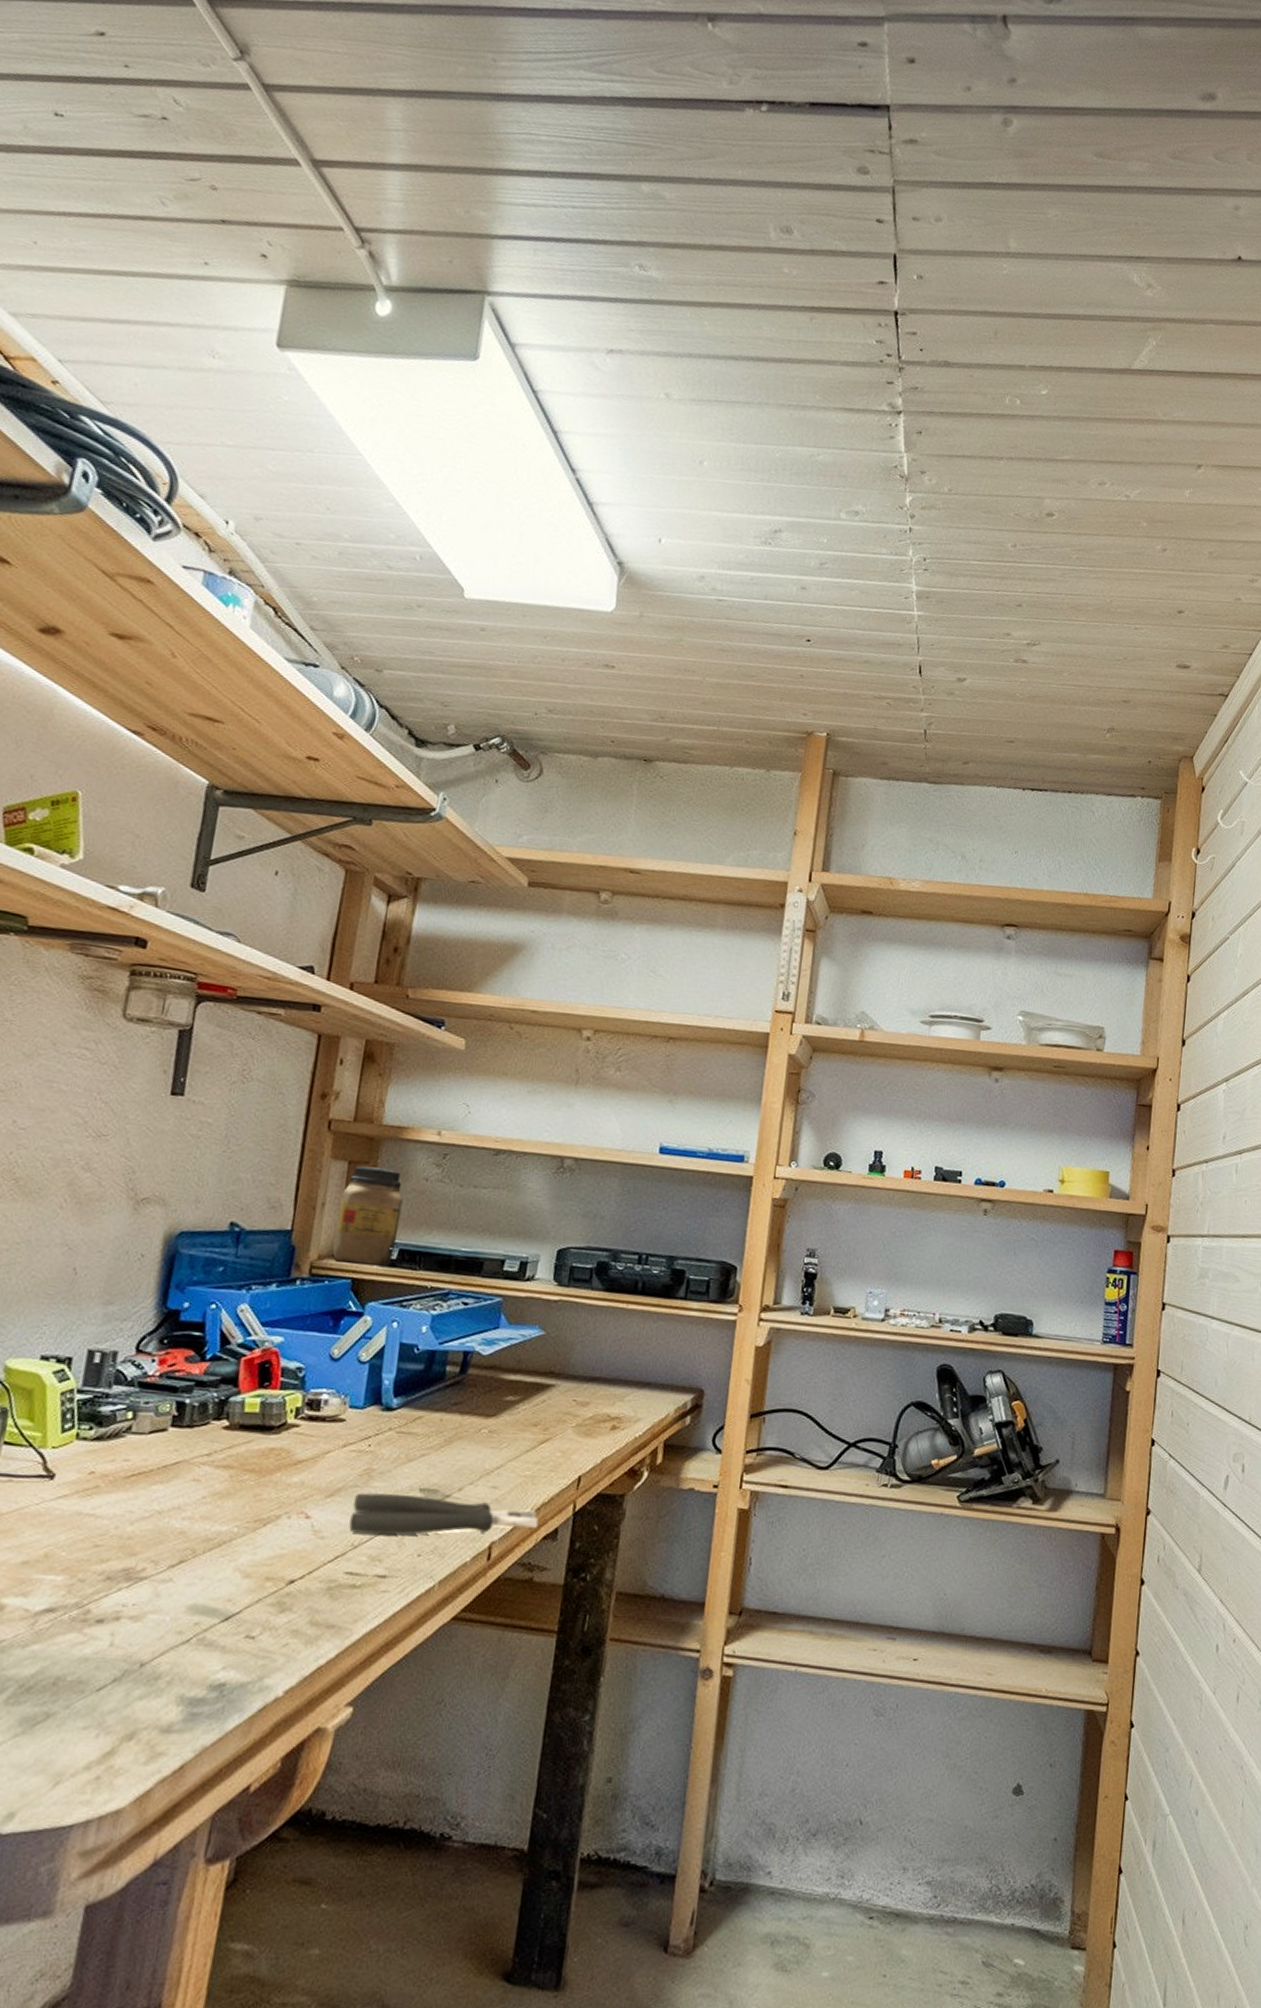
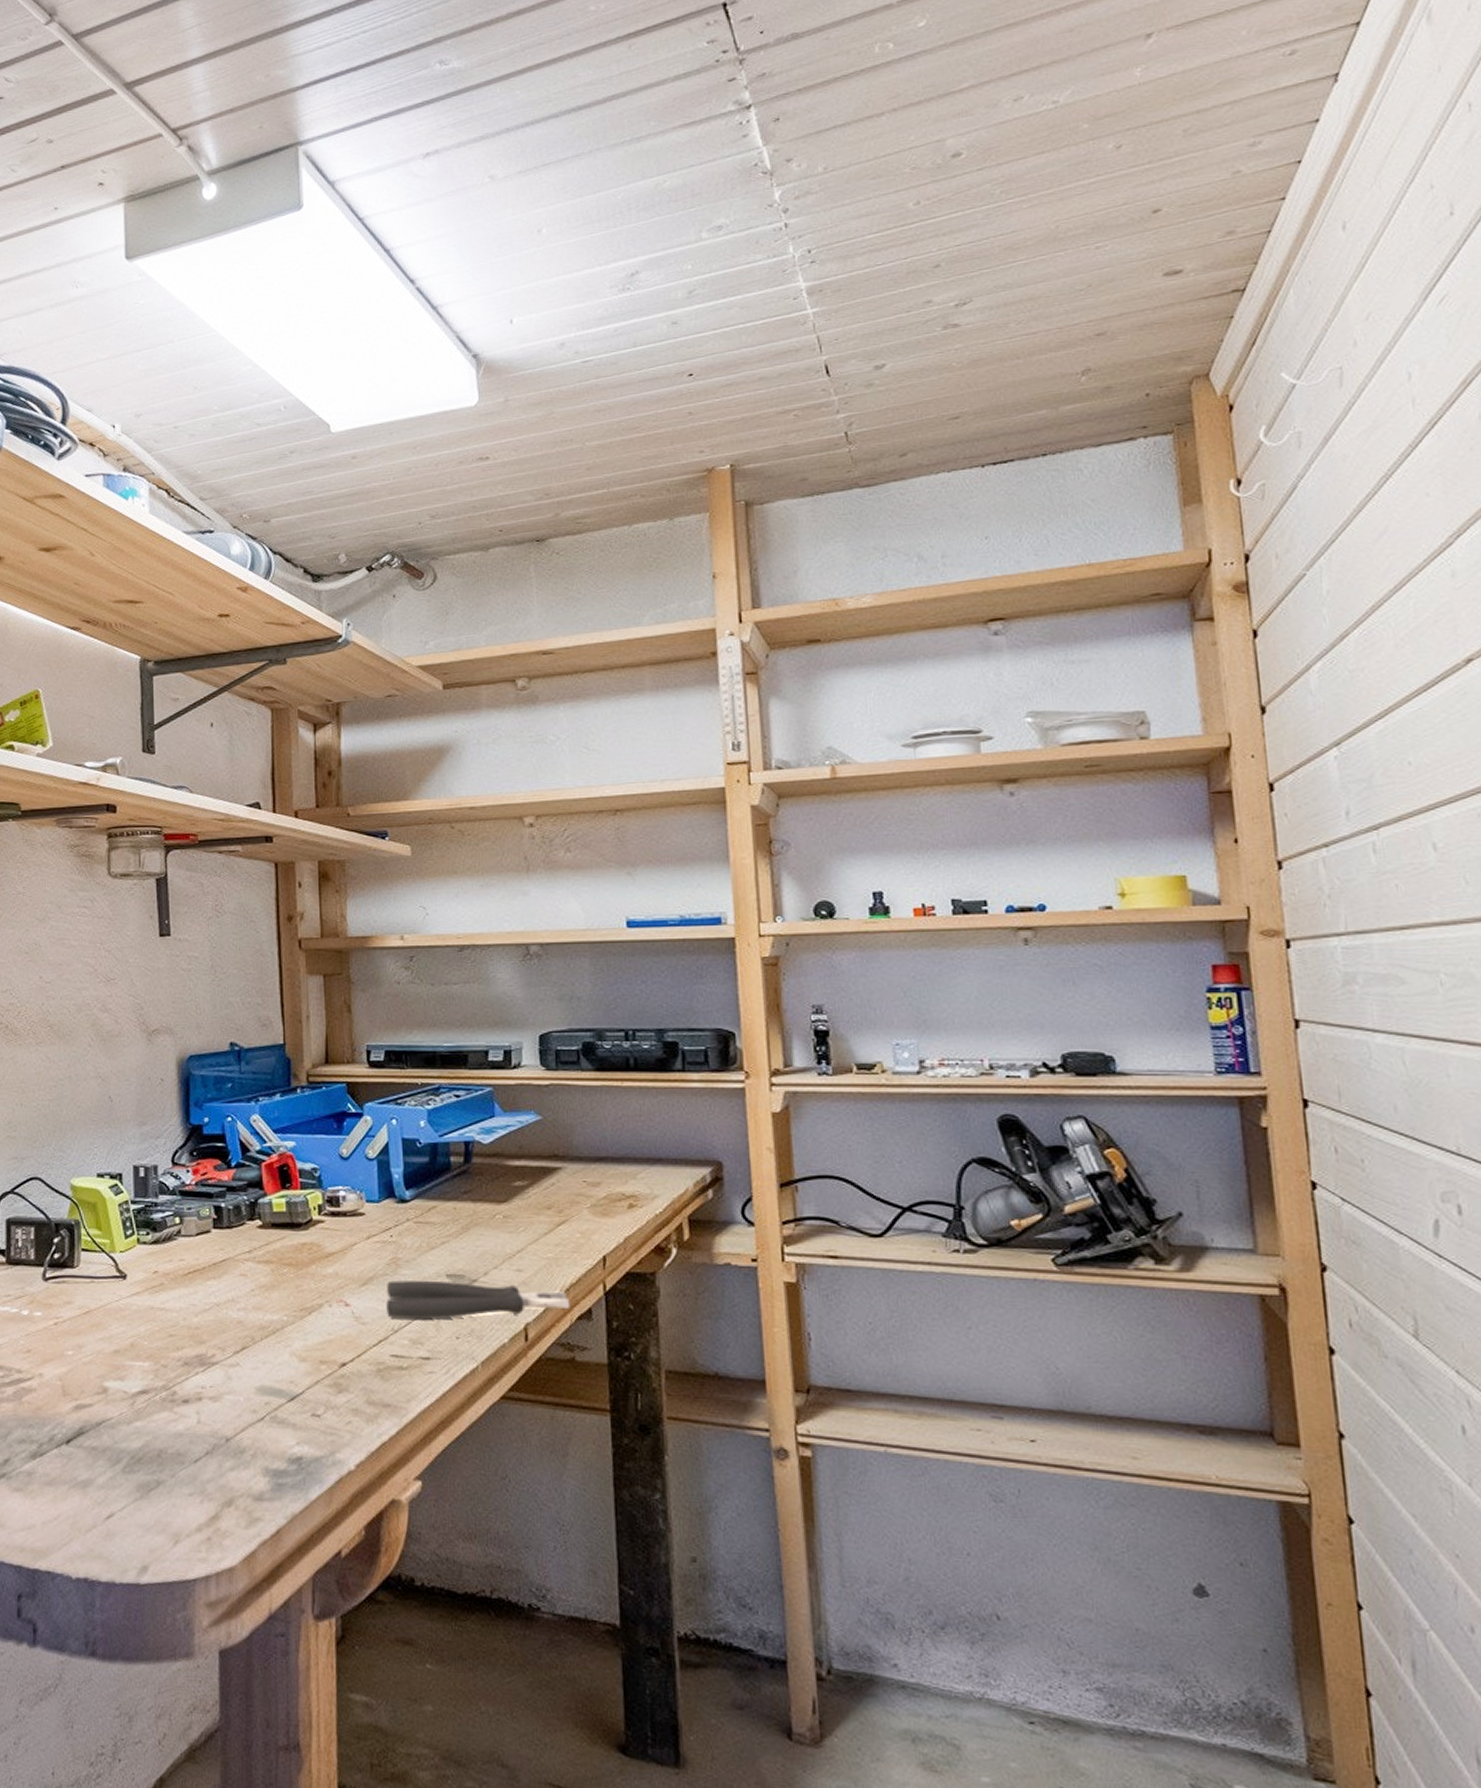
jar: present [332,1166,403,1268] -> none [322,977,381,1070]

